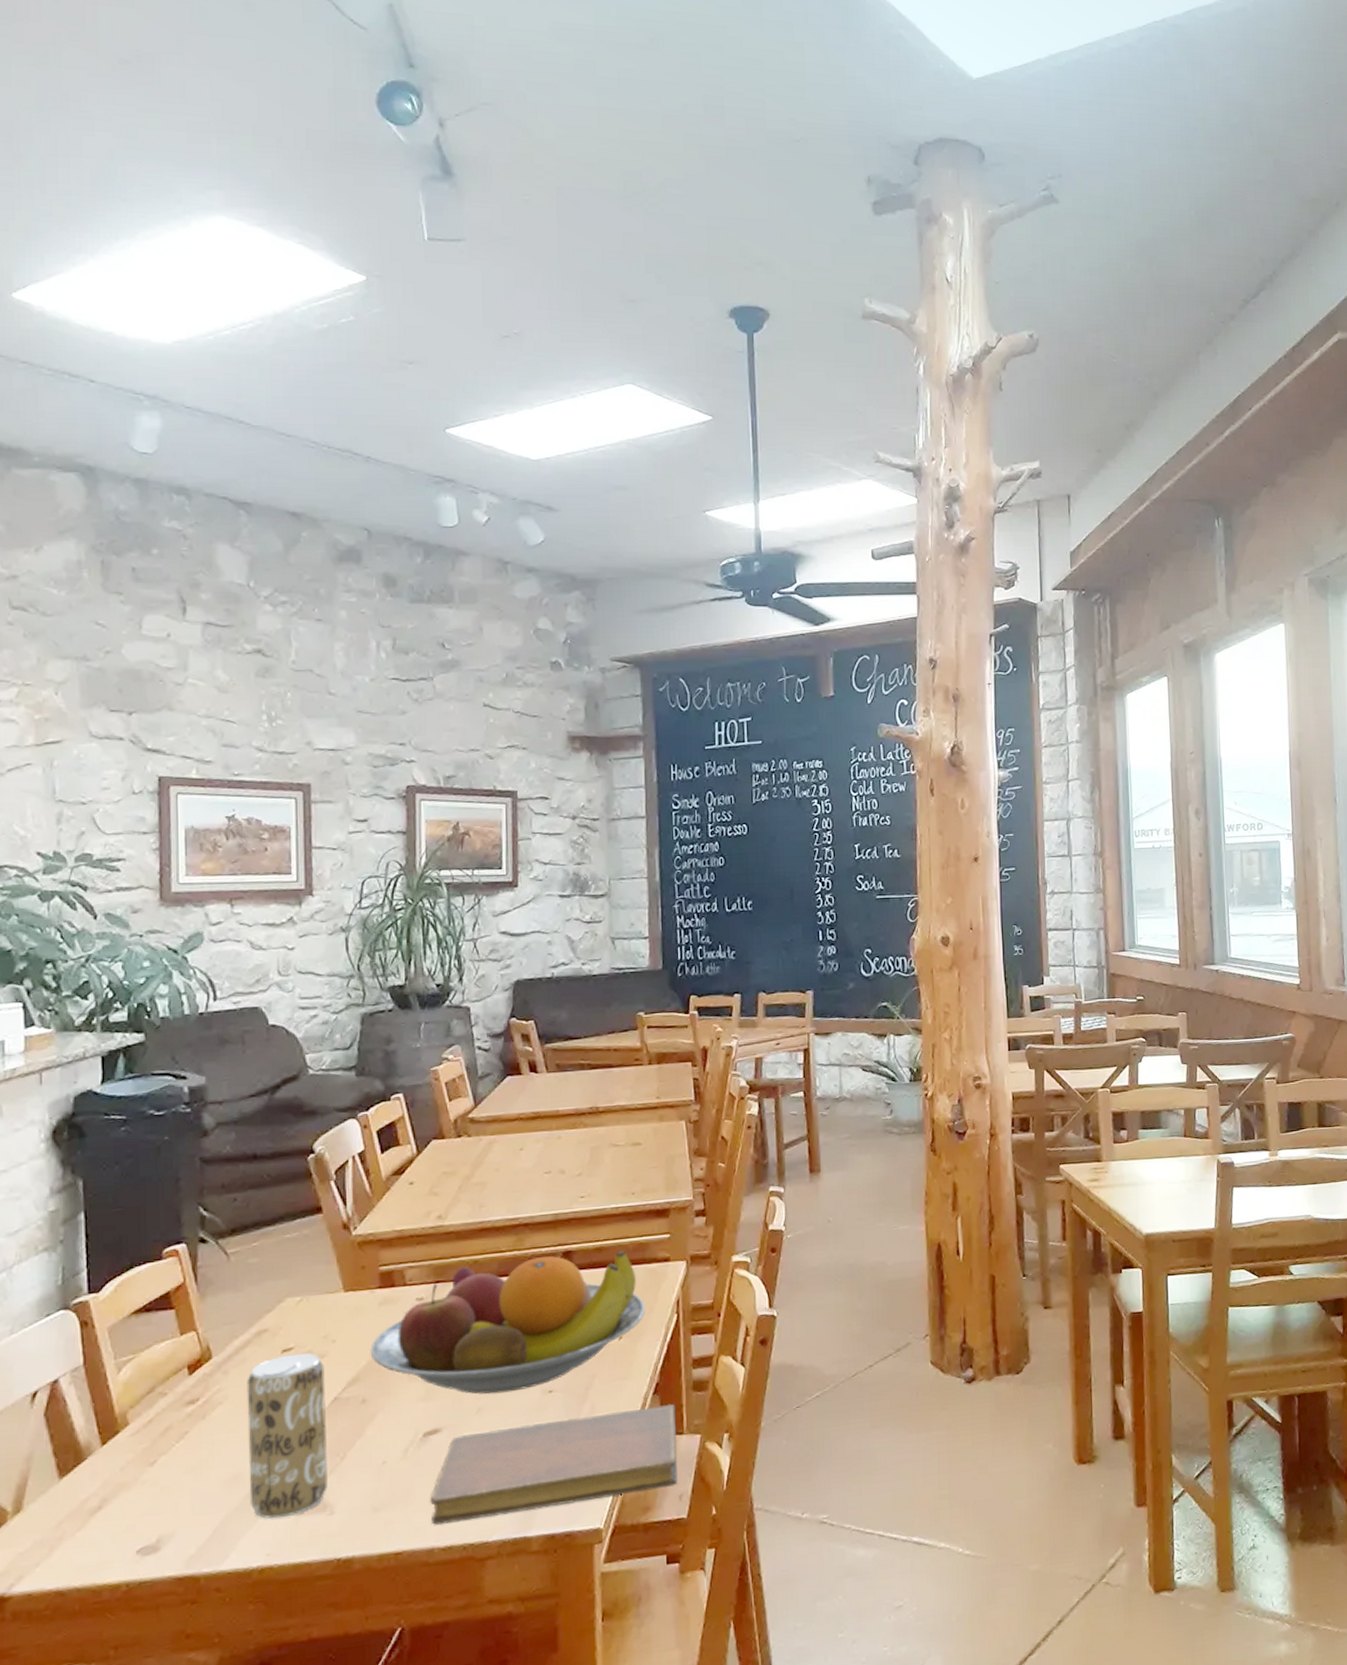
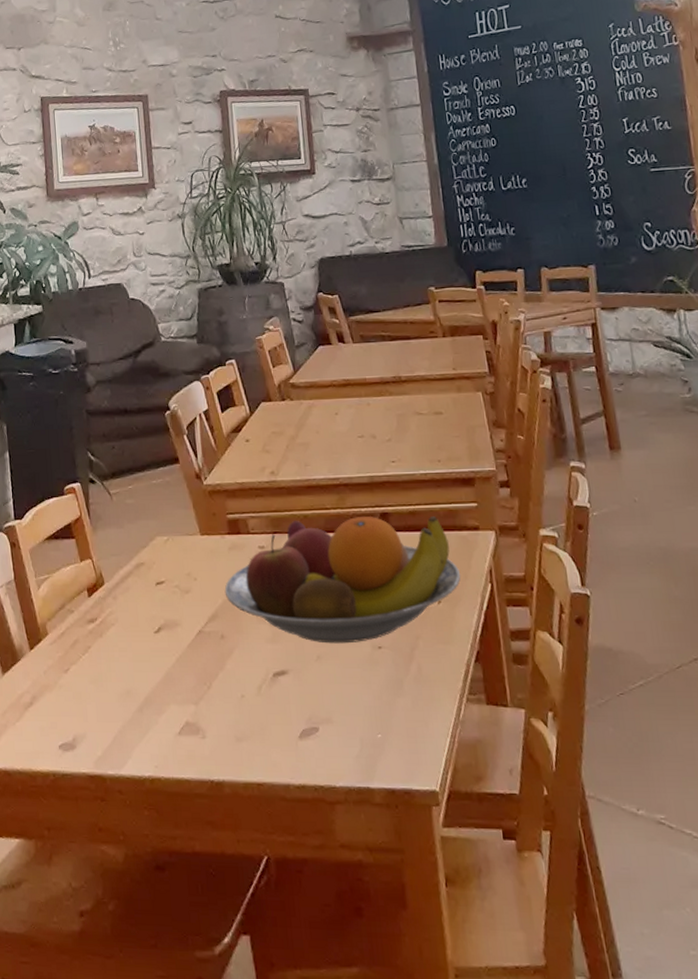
beverage can: present [246,1353,329,1519] -> none [131,587,199,735]
notebook: present [430,1403,677,1525] -> none [283,673,507,763]

